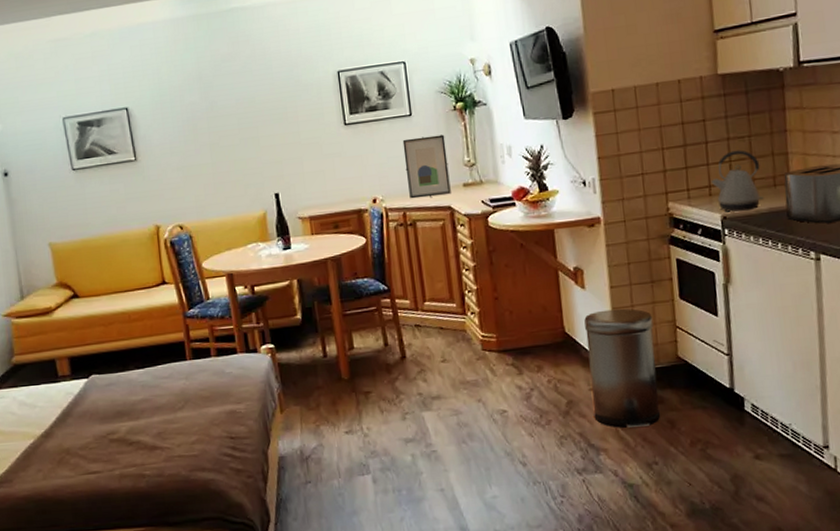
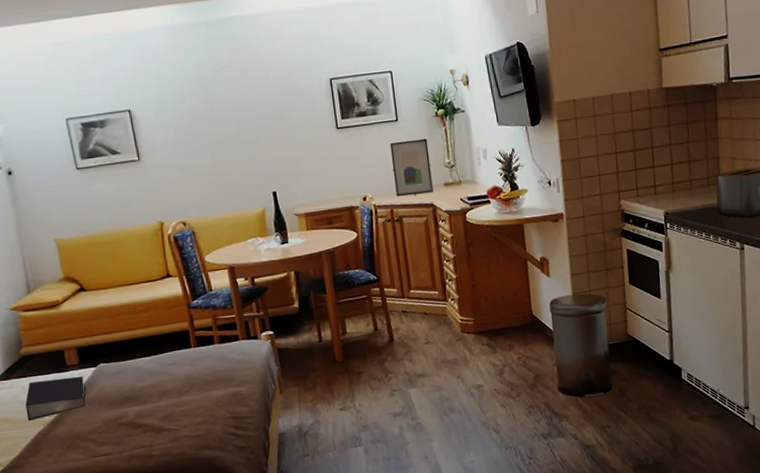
book: none [16,387,77,433] -> present [25,376,86,421]
kettle: present [710,150,764,213] -> none [655,154,699,209]

